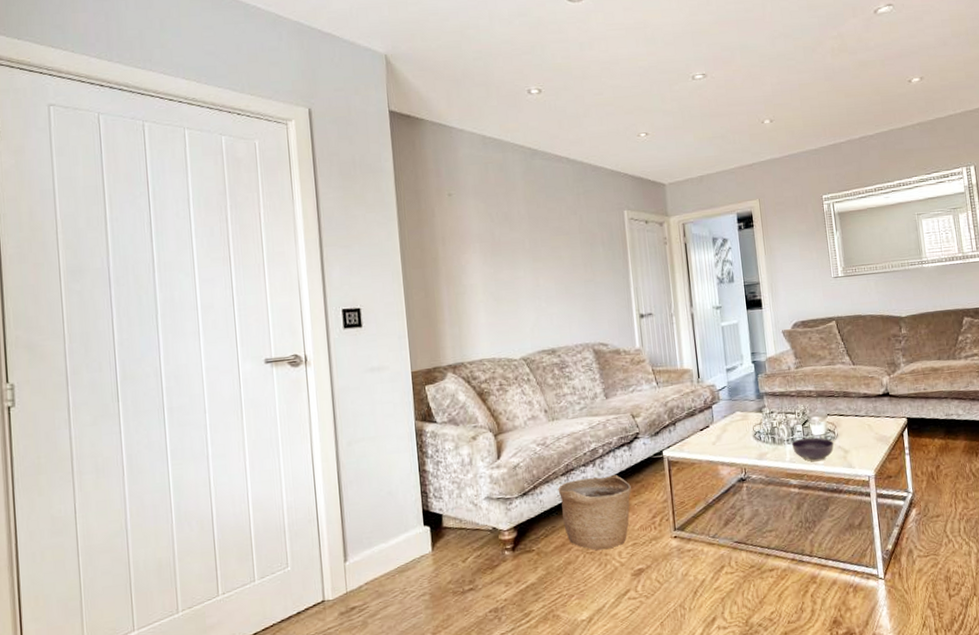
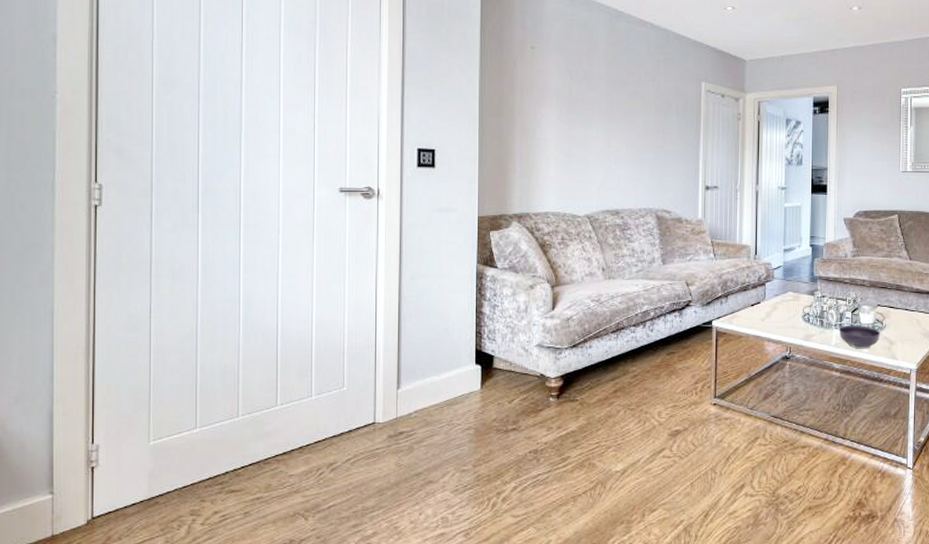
basket: present [557,475,631,550] -> none [607,338,677,408]

